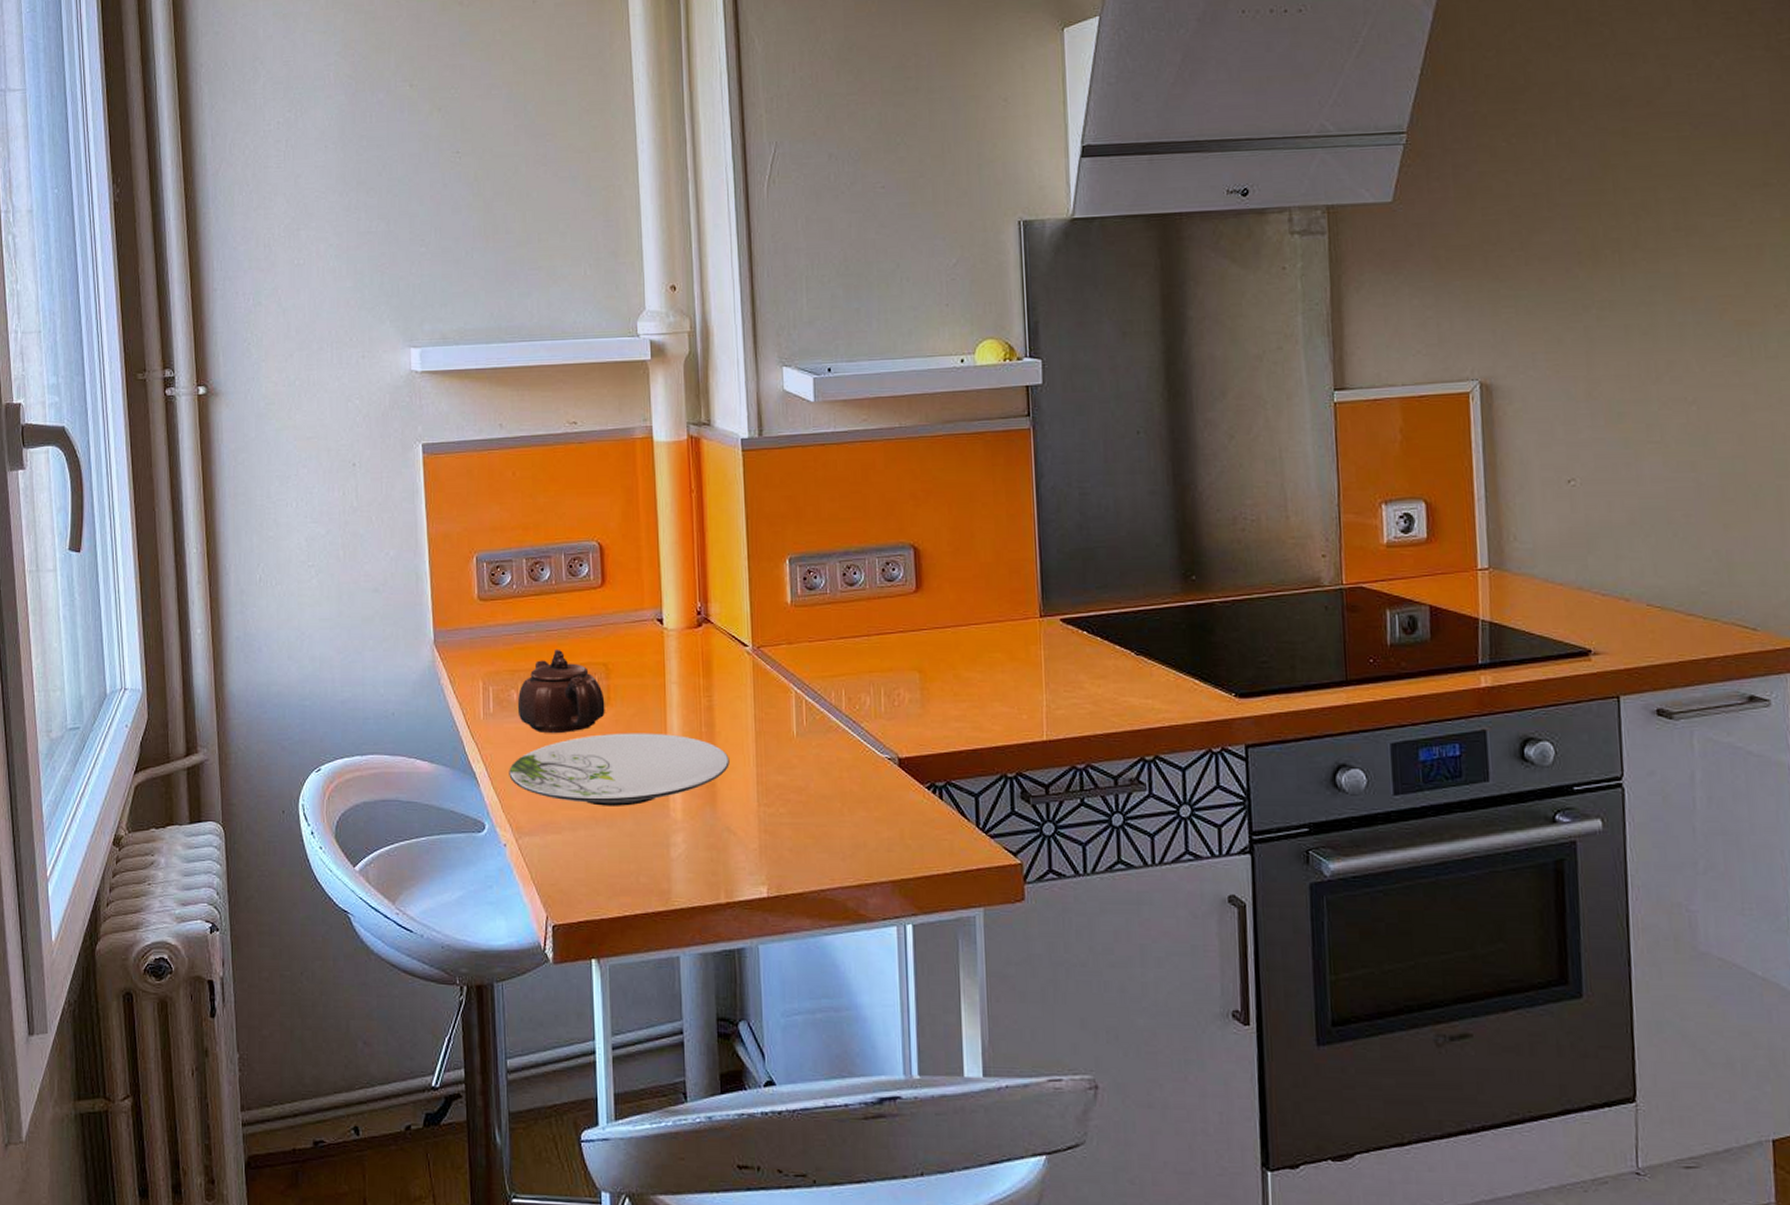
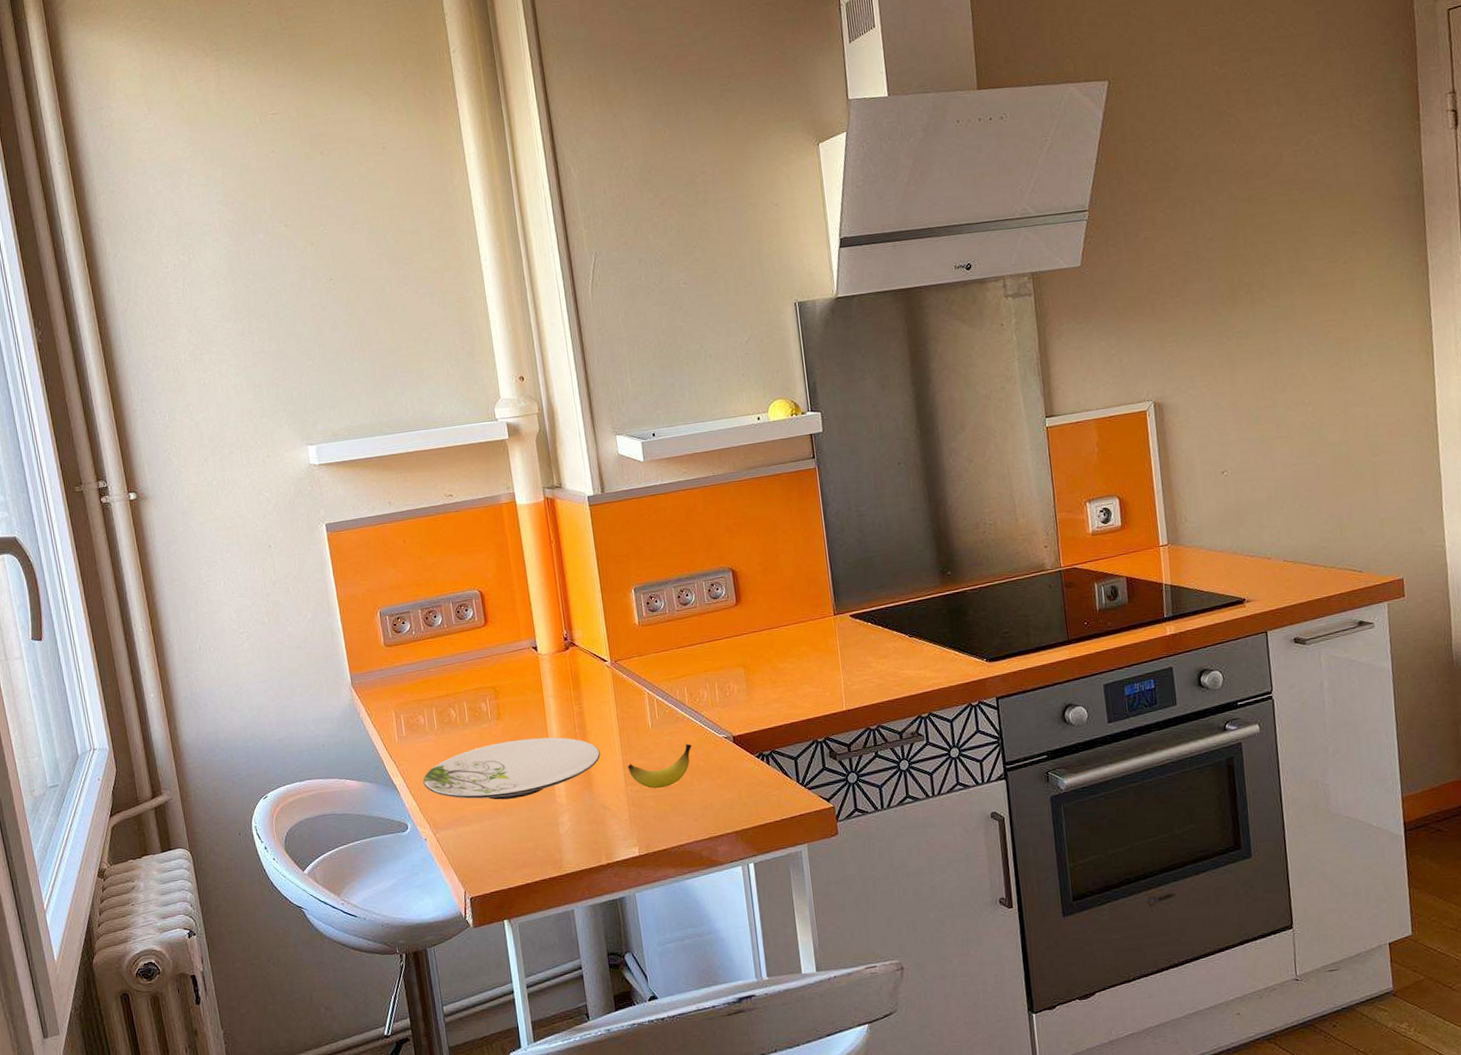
teapot: present [517,649,605,734] -> none [424,679,497,748]
banana: none [762,761,846,814] -> present [627,743,692,789]

